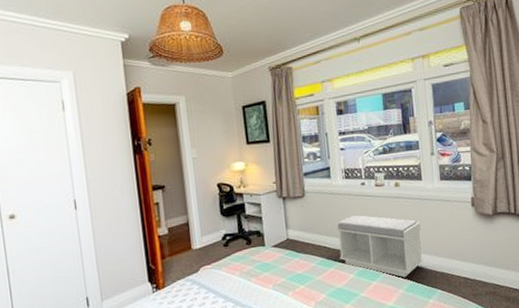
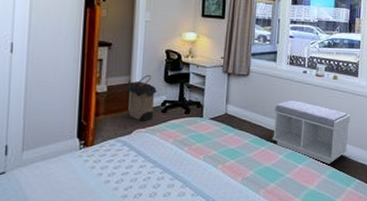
laundry hamper: none [184,210,217,258] -> present [124,74,158,121]

